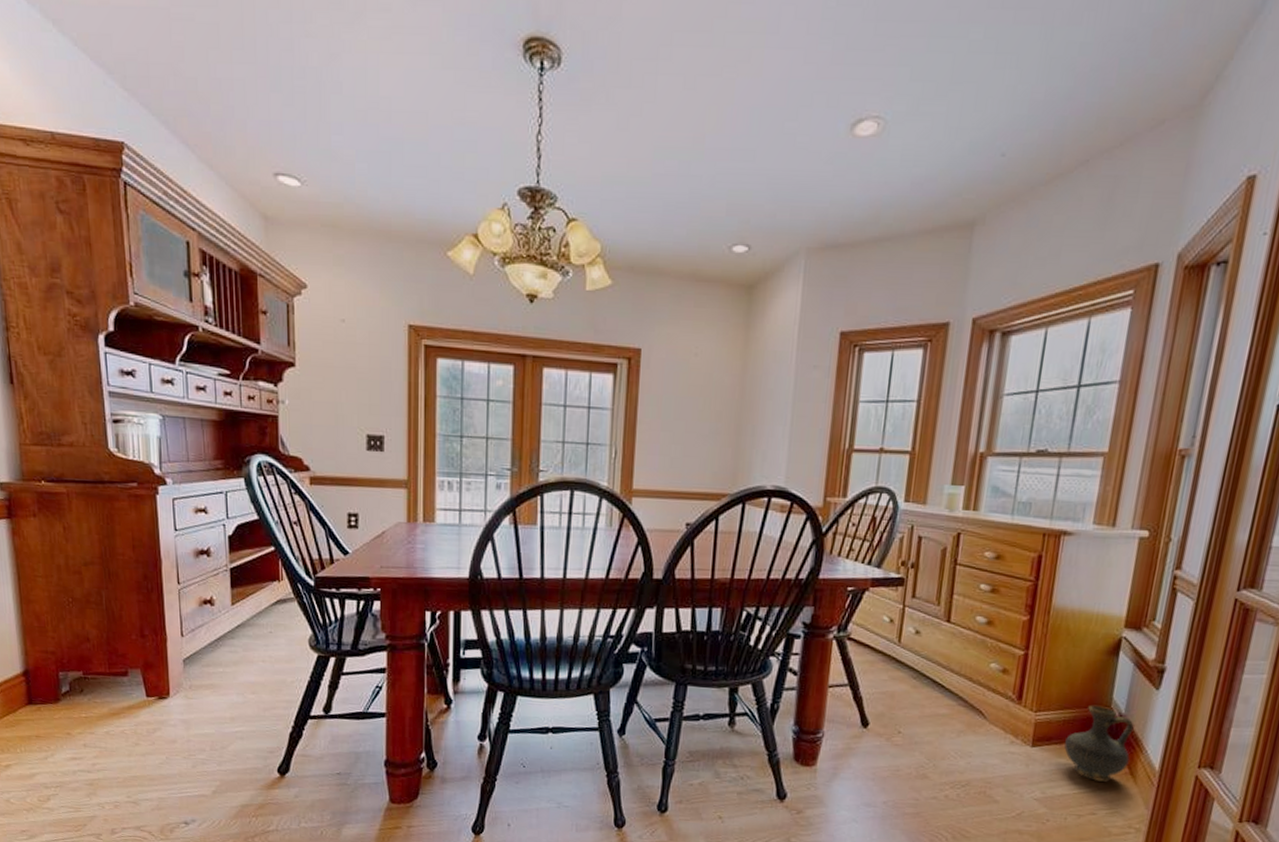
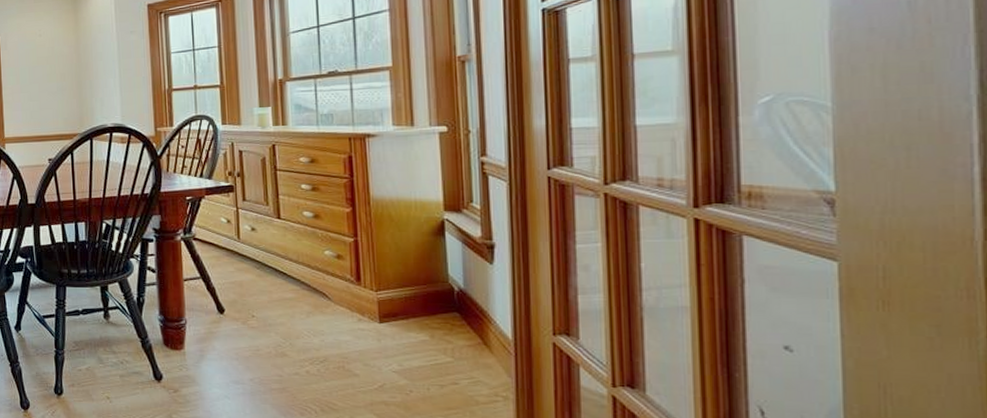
ceramic jug: present [1064,705,1135,782] -> none [411,282,480,352]

